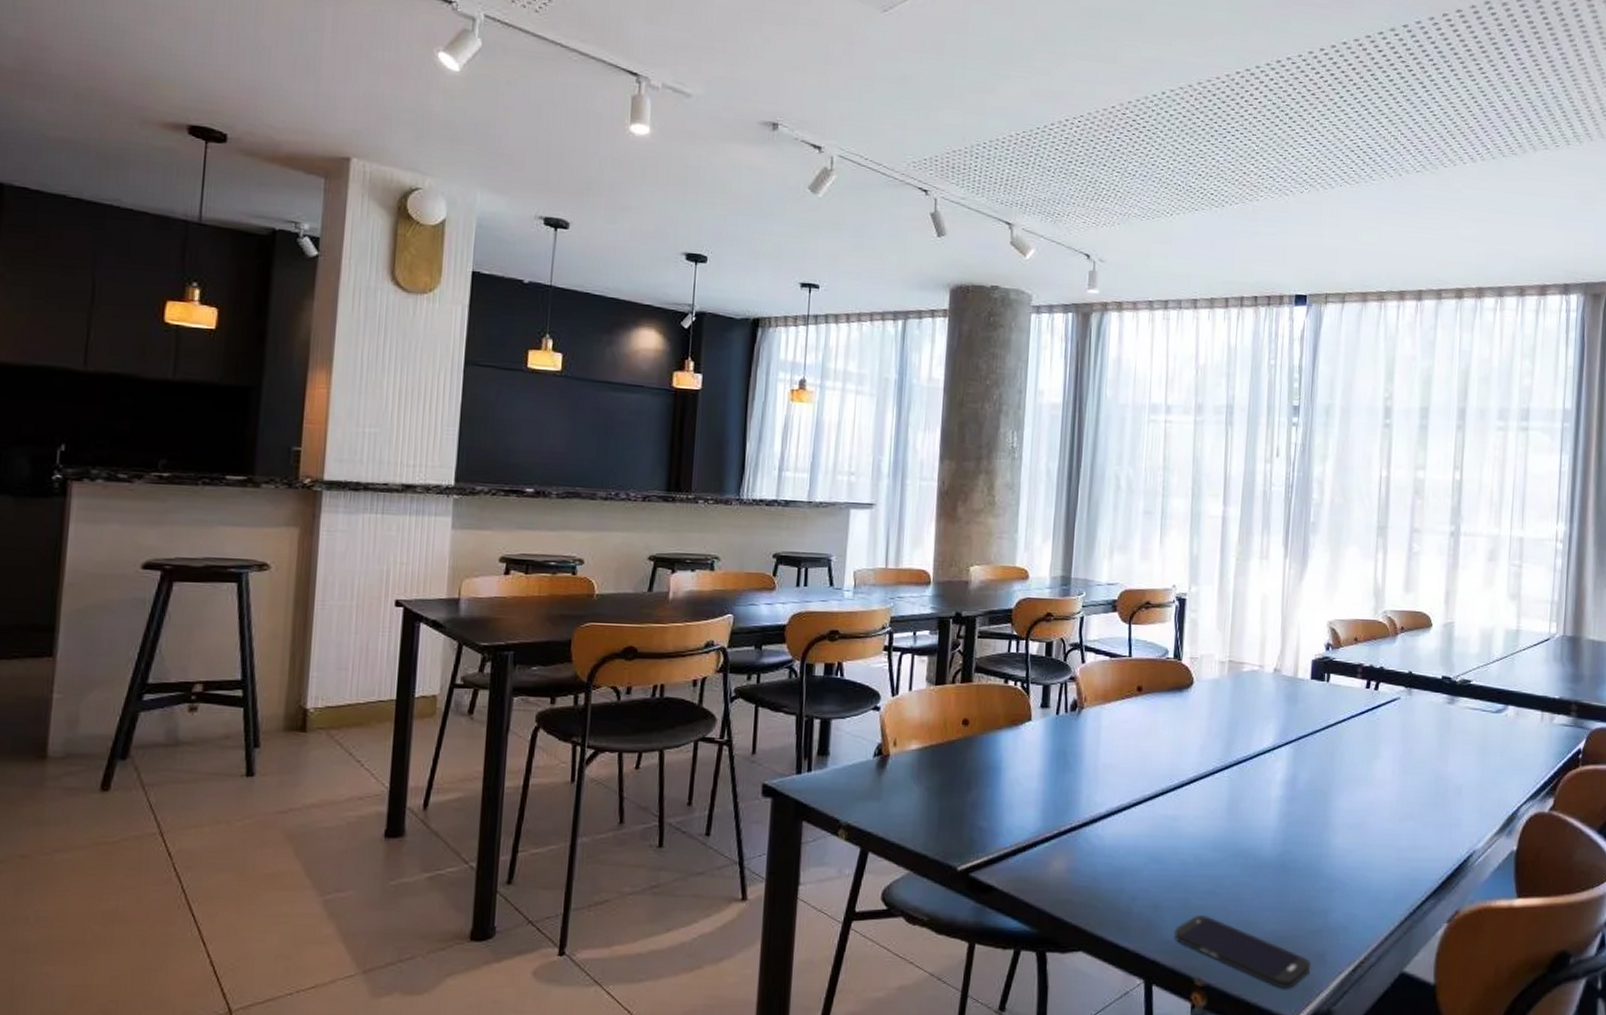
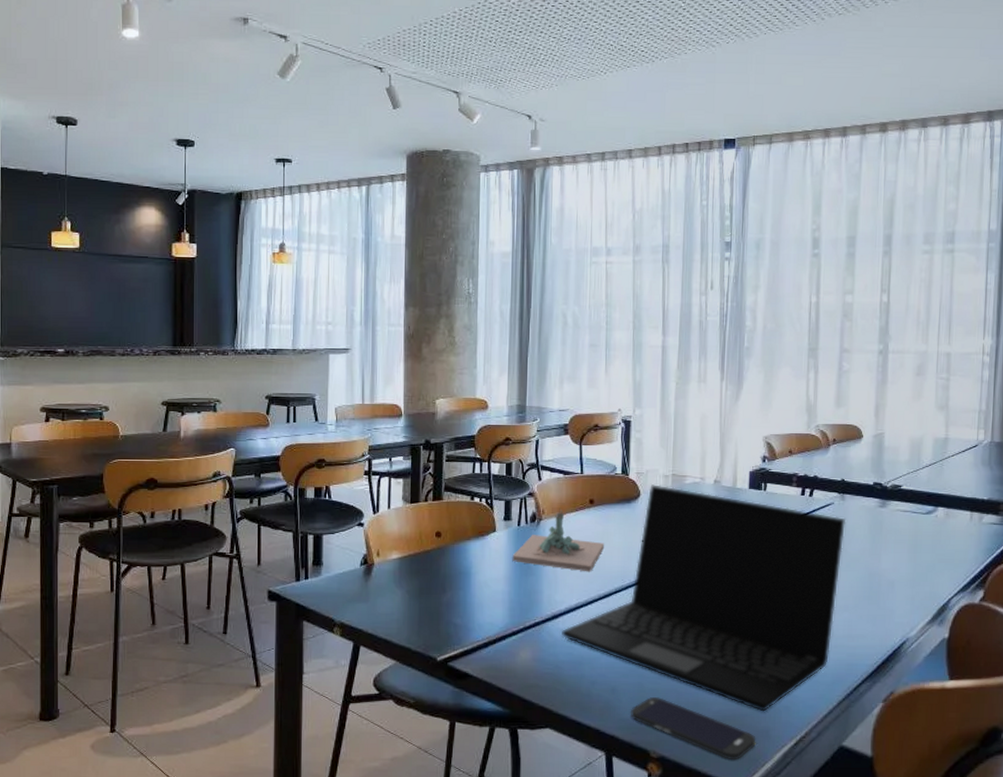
architectural model: none [1048,695,1153,770] -> present [512,507,605,572]
laptop: none [1100,671,1413,933] -> present [562,484,846,712]

